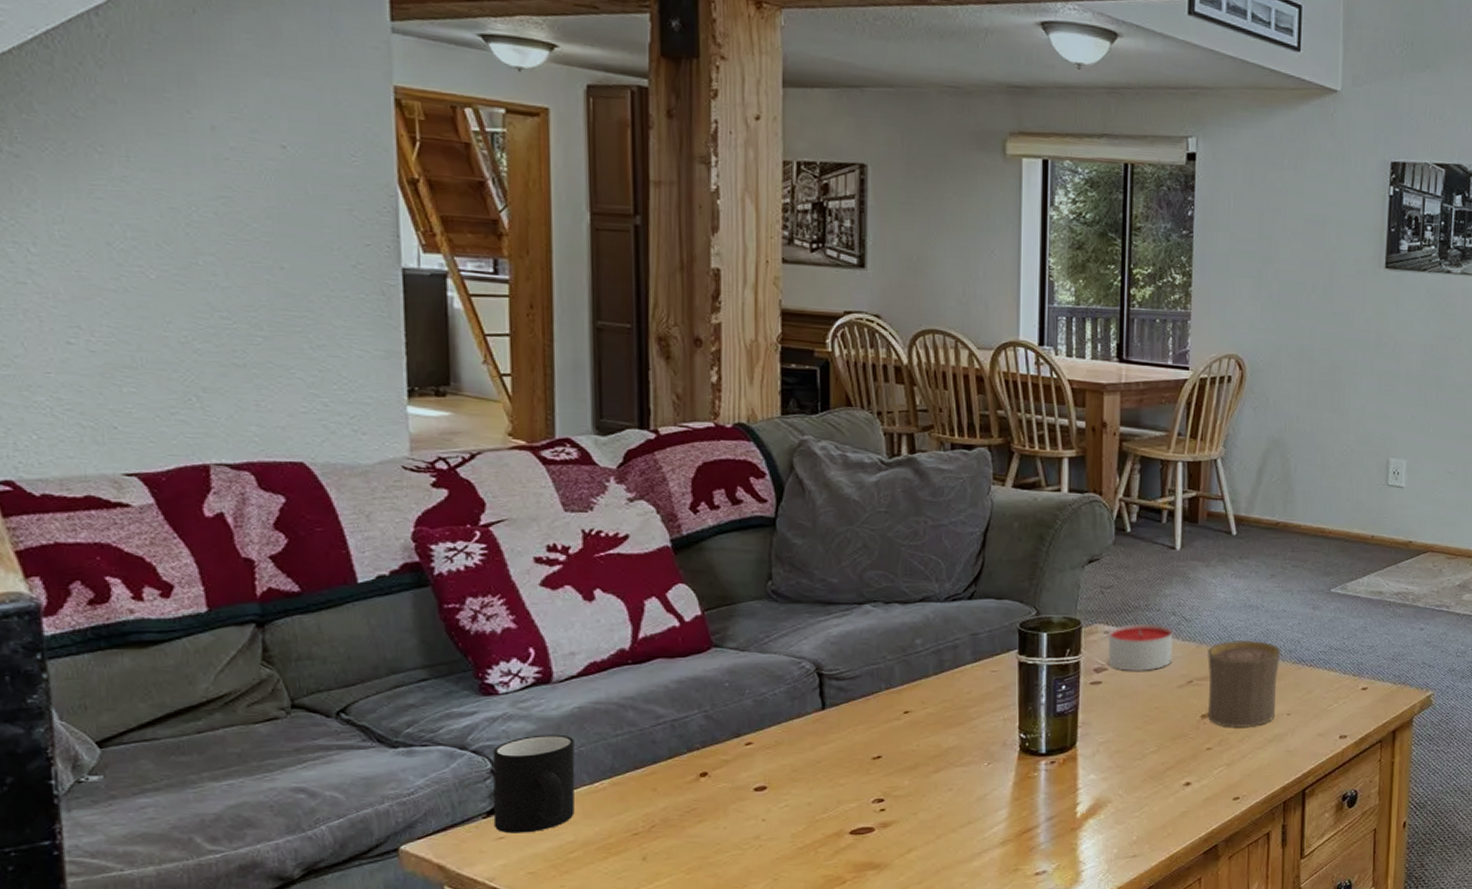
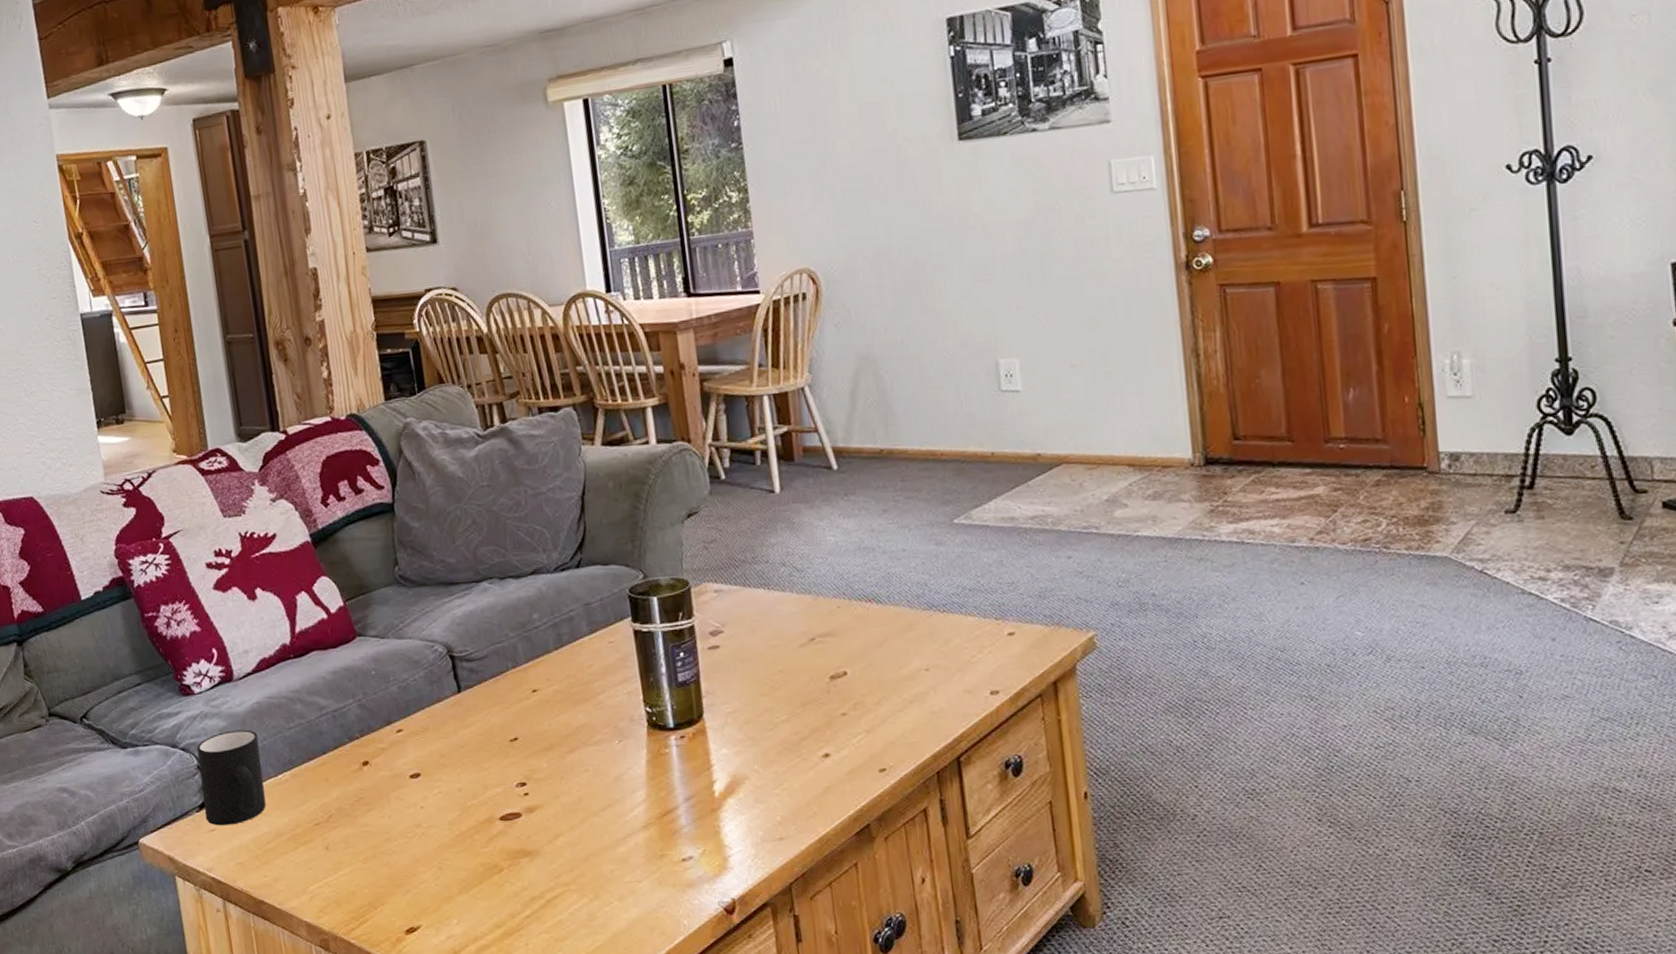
candle: present [1108,623,1173,671] -> none [719,577,789,632]
cup: present [1208,641,1281,728] -> none [826,587,912,689]

